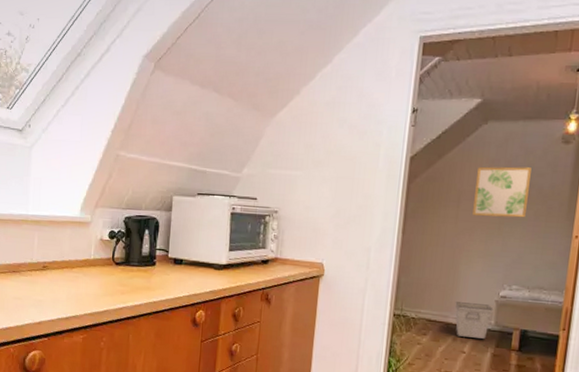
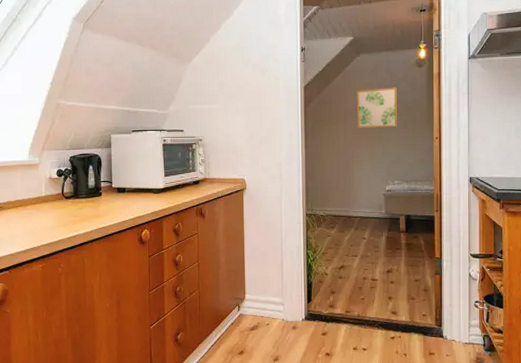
storage bin: present [455,302,493,339] -> none [353,198,383,226]

